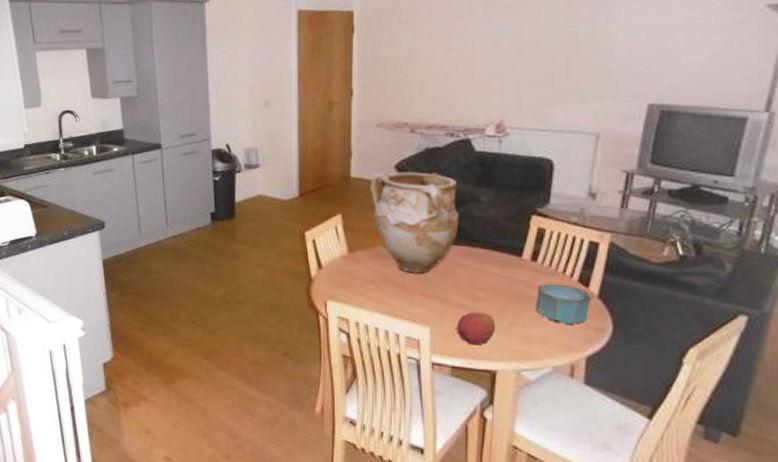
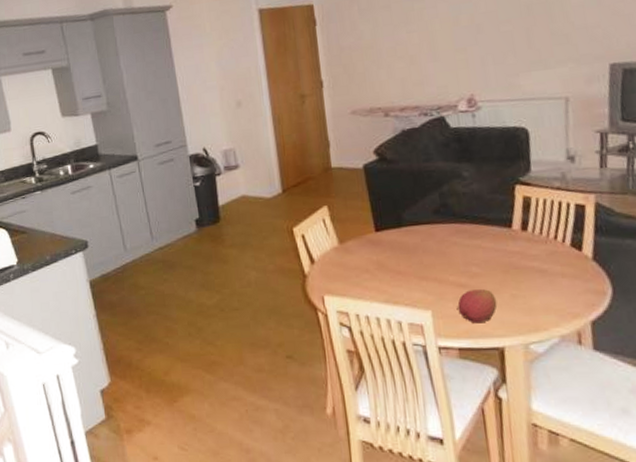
vase: present [370,172,459,274] -> none [352,153,446,258]
bowl: present [535,283,592,325] -> none [532,251,587,292]

